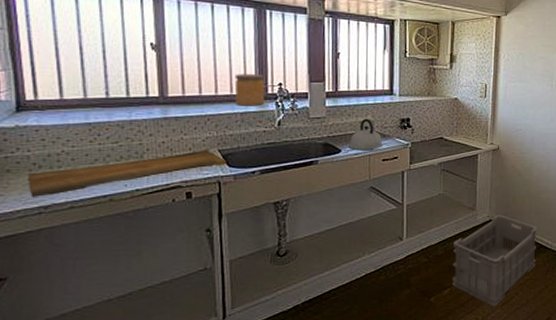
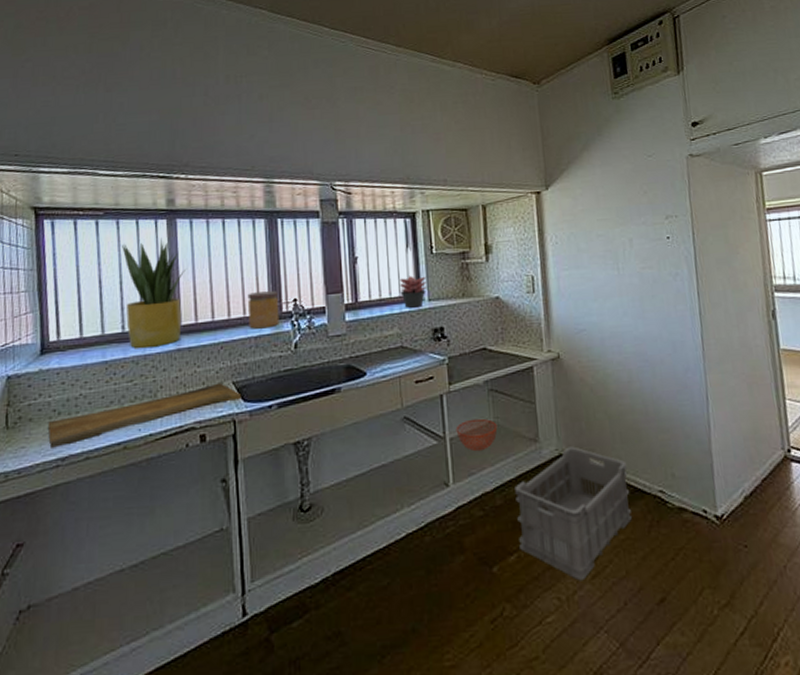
planter: none [104,13,173,114] -> present [122,238,186,348]
kettle: present [349,118,383,151] -> none [375,331,414,372]
succulent plant: none [376,74,399,100] -> present [400,276,427,308]
colander: none [412,191,445,216] -> present [456,418,498,452]

